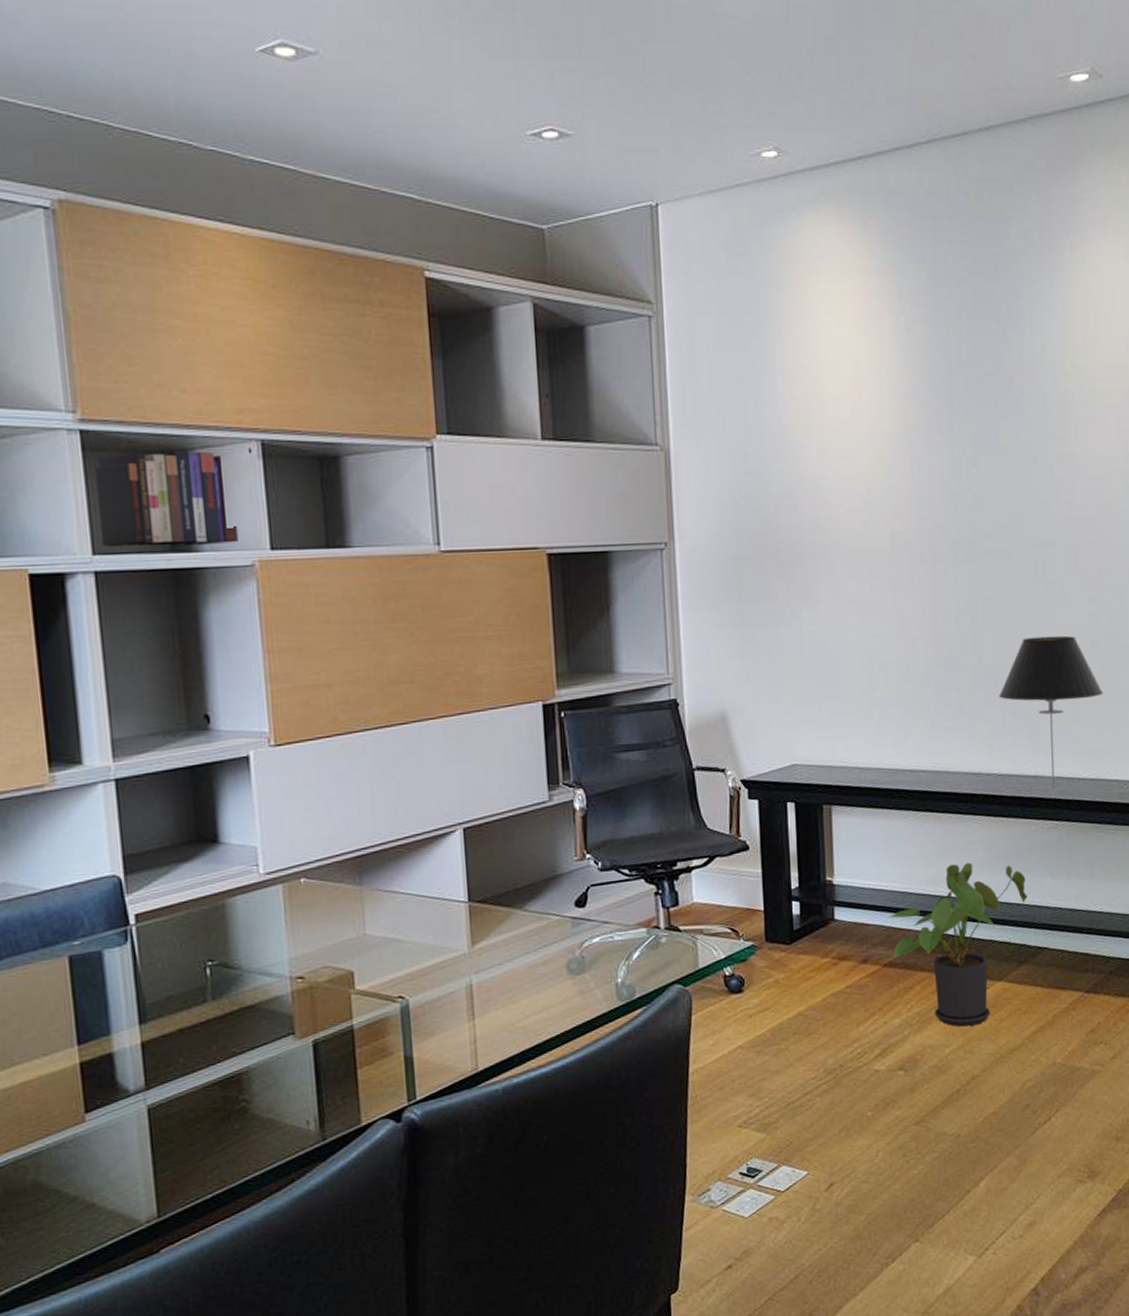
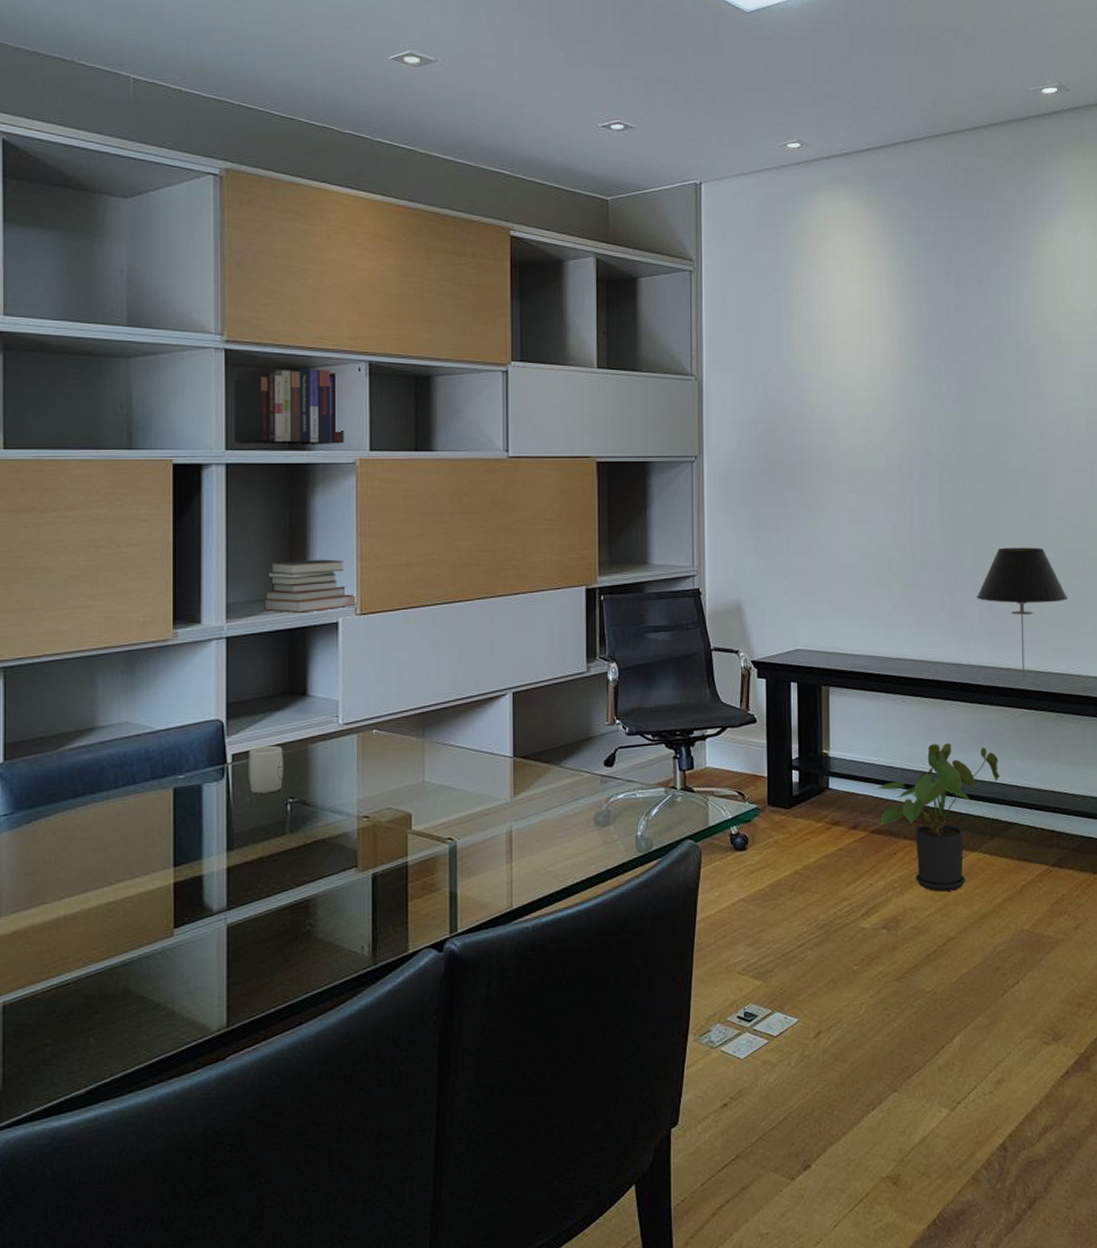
mug: none [154,901,199,958] -> present [249,745,284,794]
books: none [156,682,269,747] -> present [264,559,356,613]

